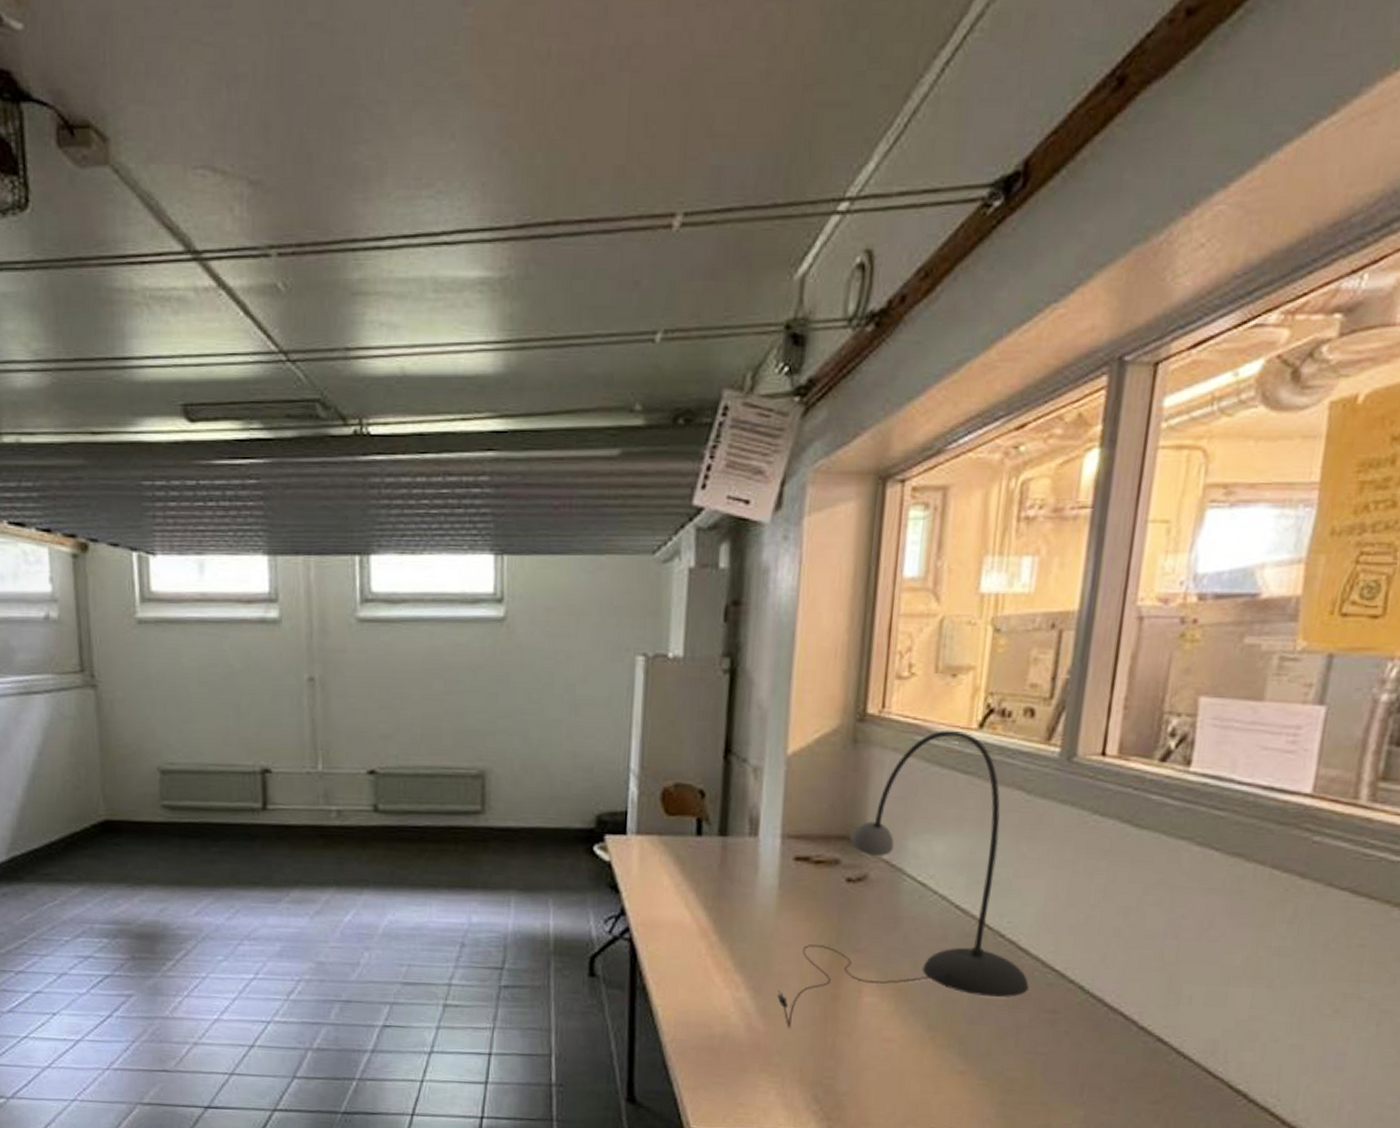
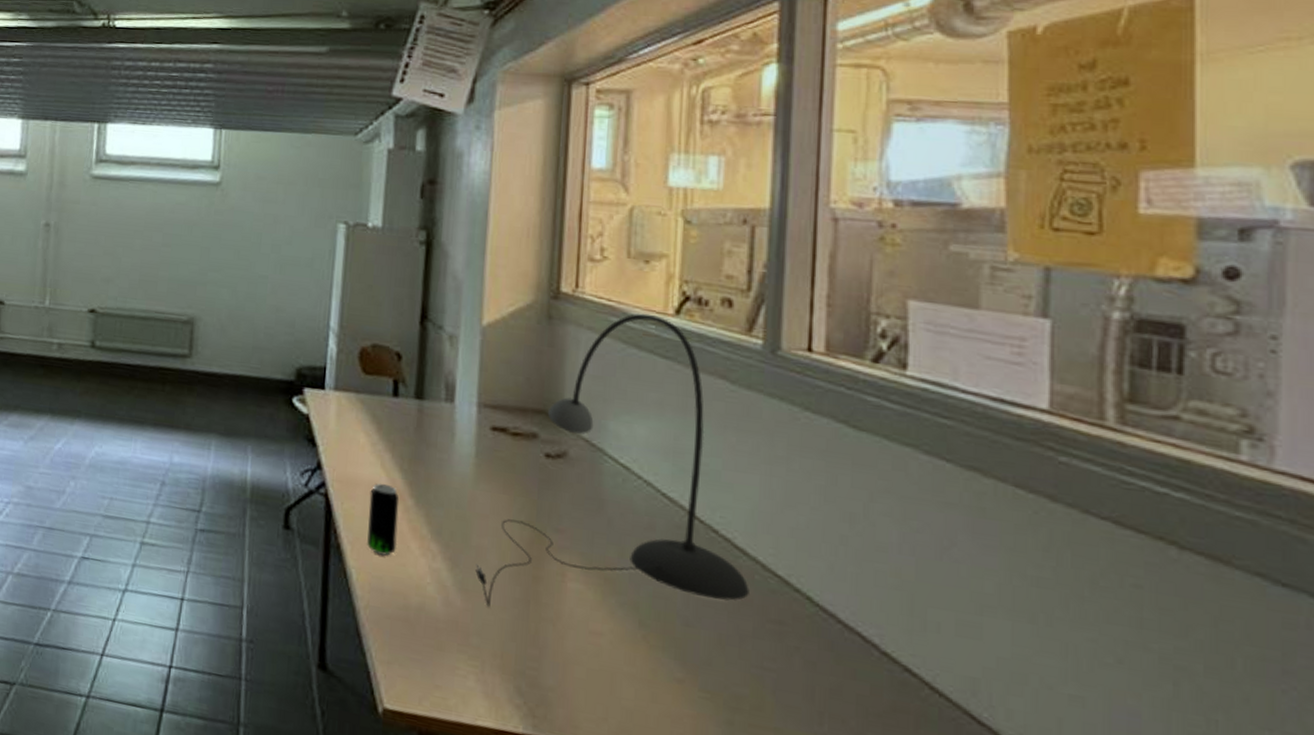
beverage can: none [672,922,704,992] -> present [367,482,400,556]

